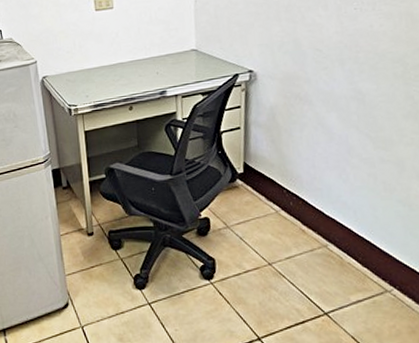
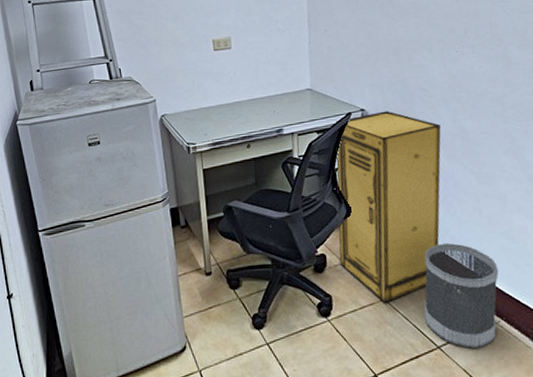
storage cabinet: none [221,72,336,268] -> present [335,111,442,303]
wastebasket: none [311,209,394,316] -> present [423,242,499,348]

